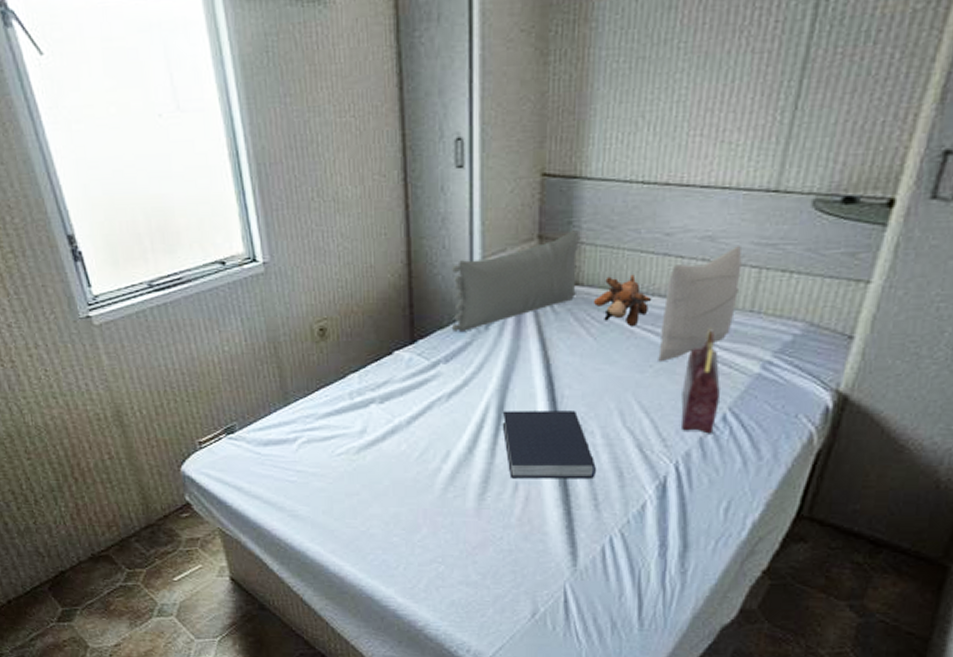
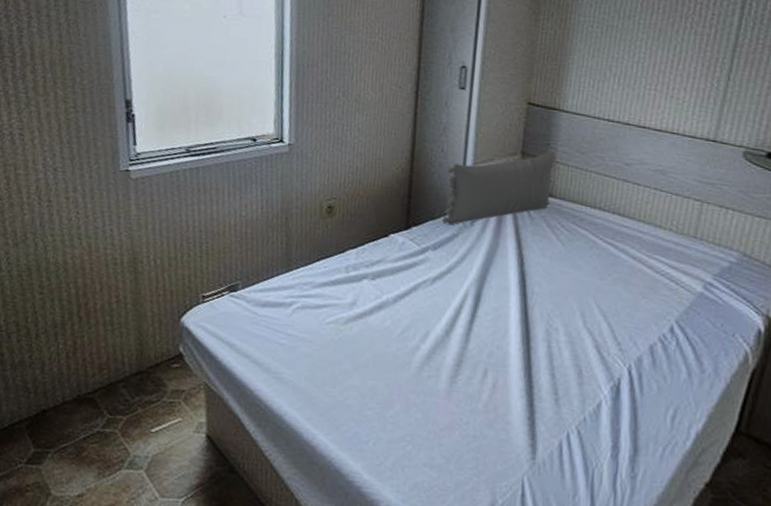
book: present [502,411,596,479] -> none [477,300,558,373]
stuffed animal: present [594,274,652,327] -> none [564,193,613,239]
pillow: present [658,246,742,363] -> none [616,181,687,273]
handbag: present [681,328,720,434] -> none [634,247,669,343]

